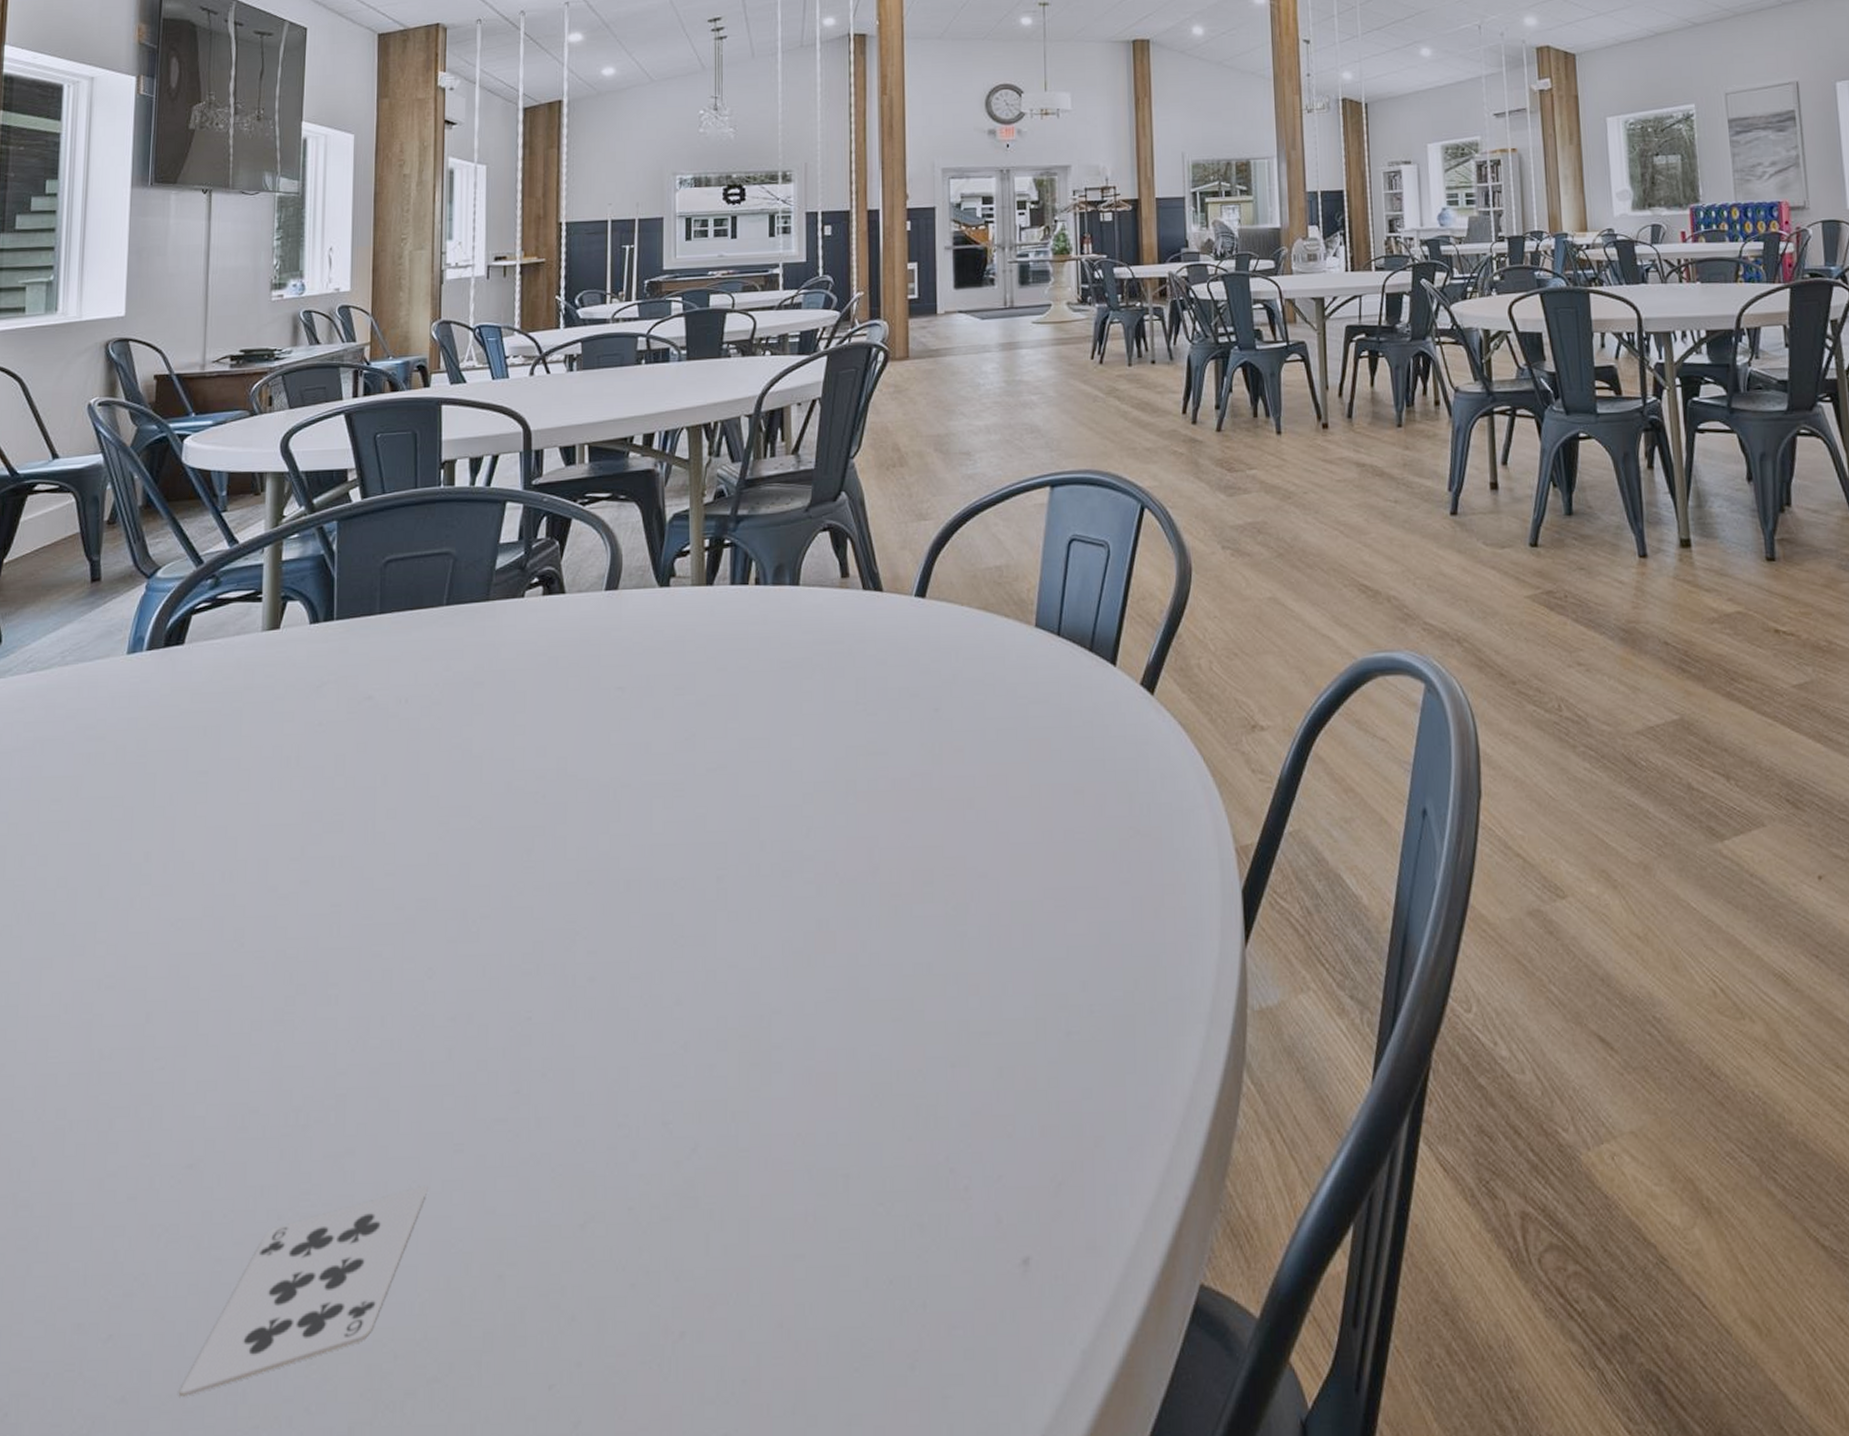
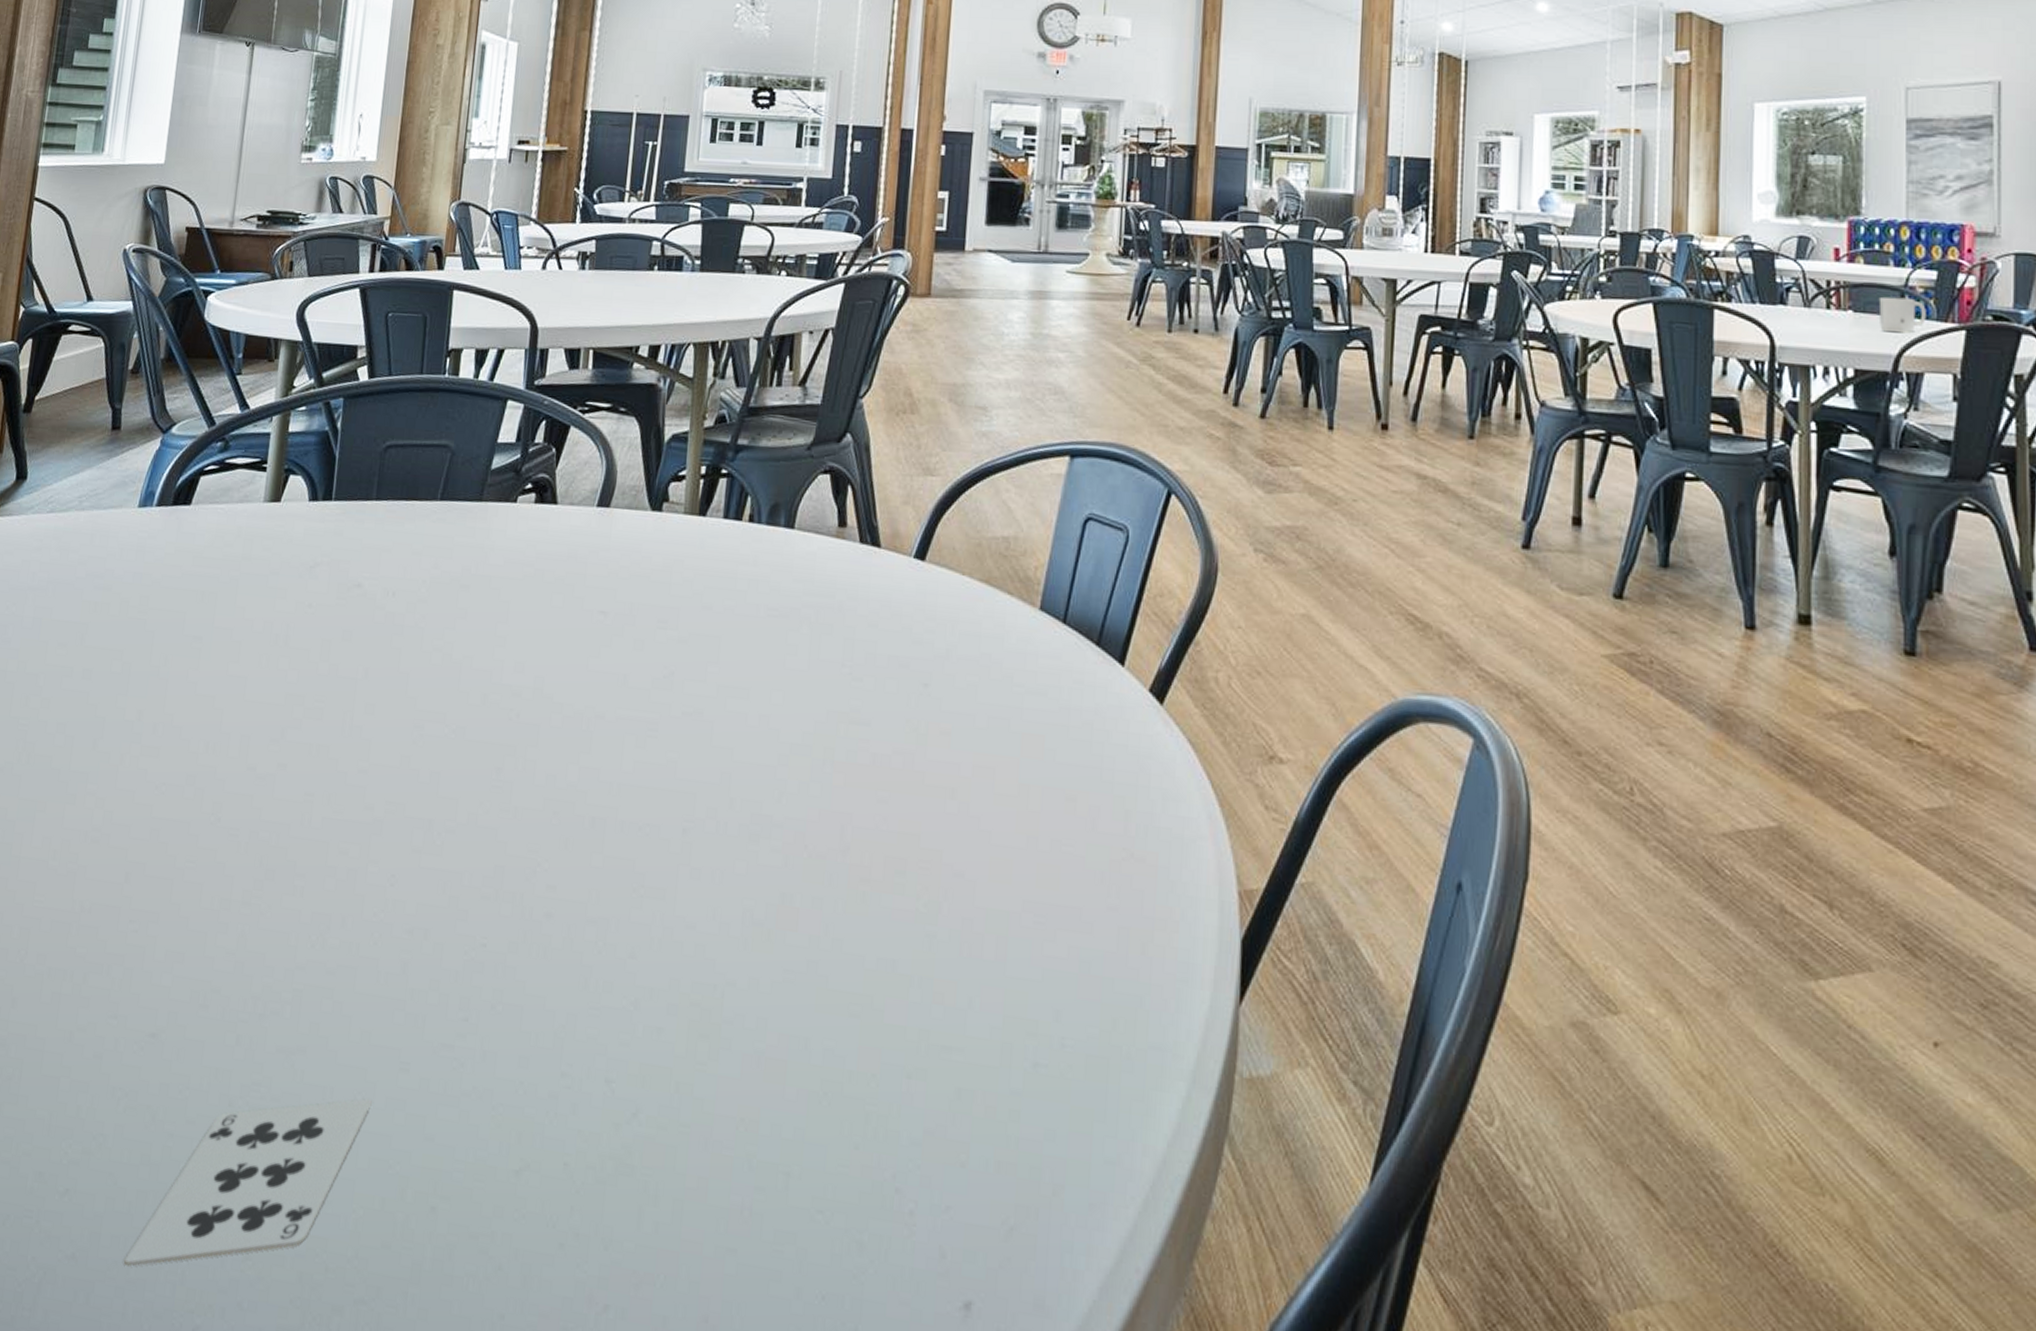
mug: none [1719,266,1758,297] -> present [1878,296,1926,334]

